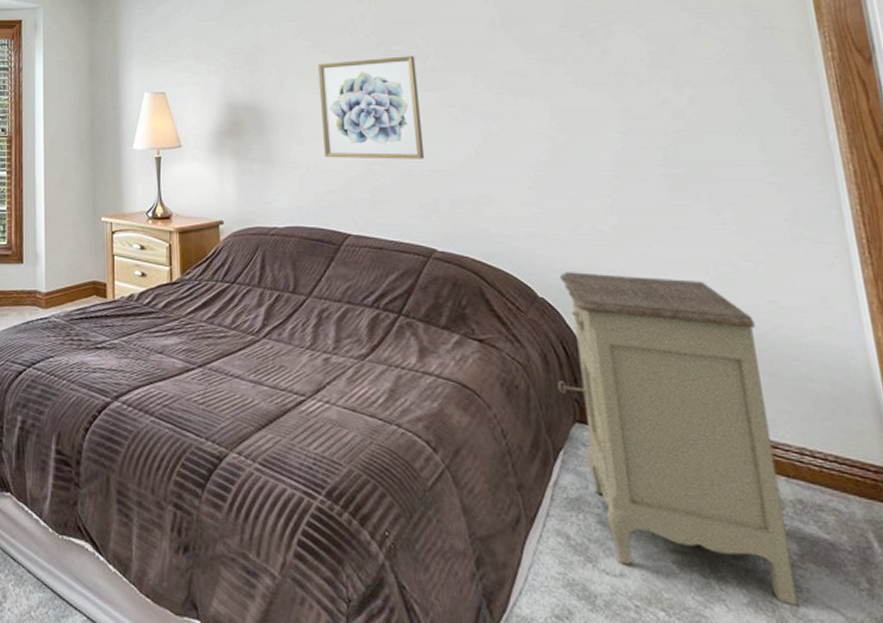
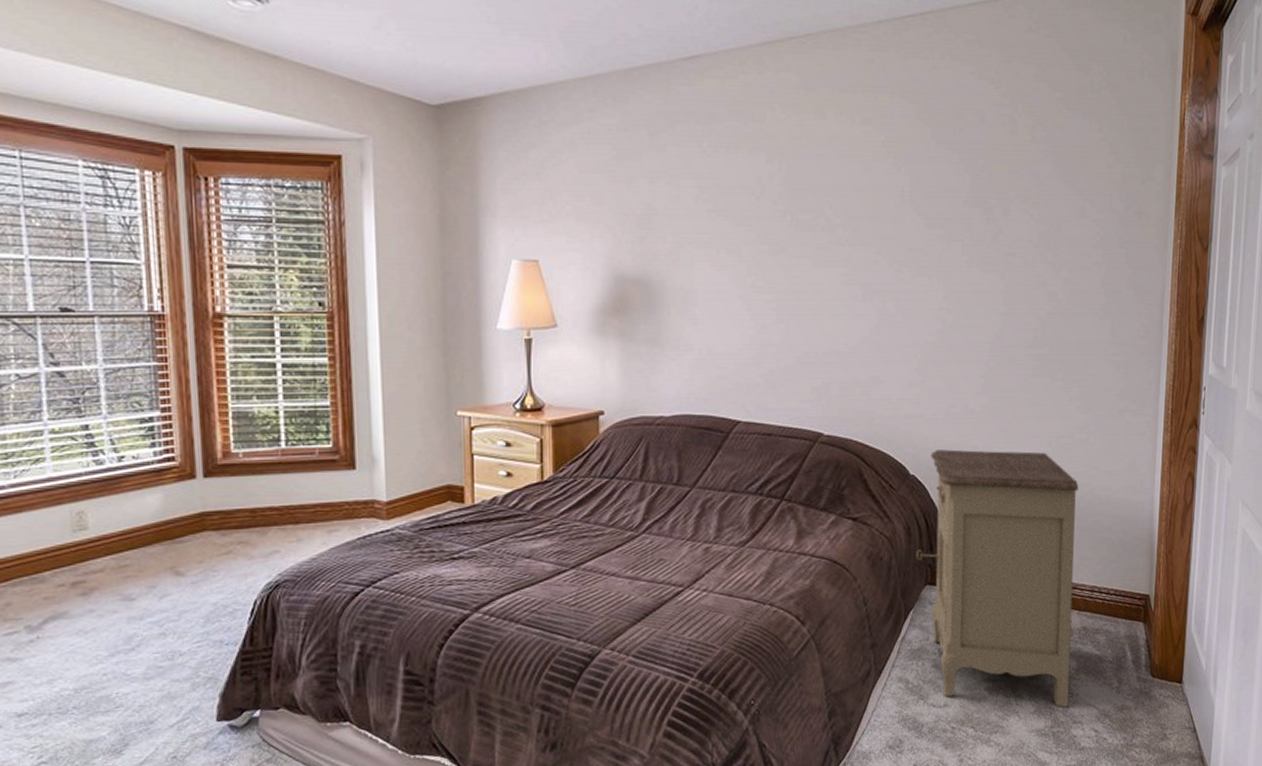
wall art: present [317,55,425,159] -> none [718,226,822,341]

